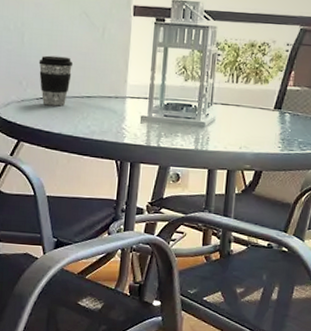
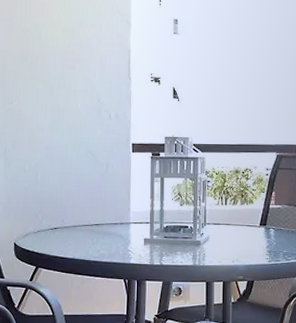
coffee cup: present [39,55,74,106] -> none [52,190,82,235]

